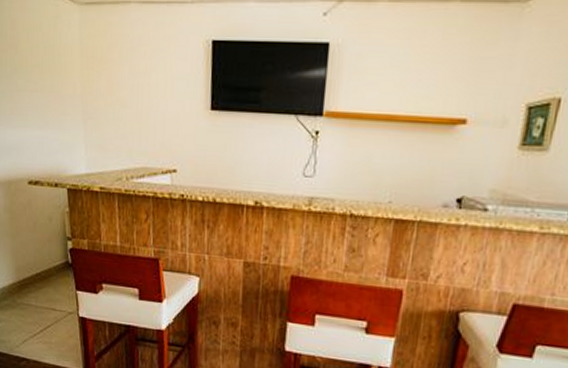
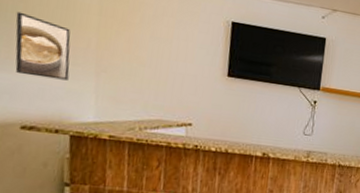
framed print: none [14,64,61,132] -> present [15,11,71,81]

